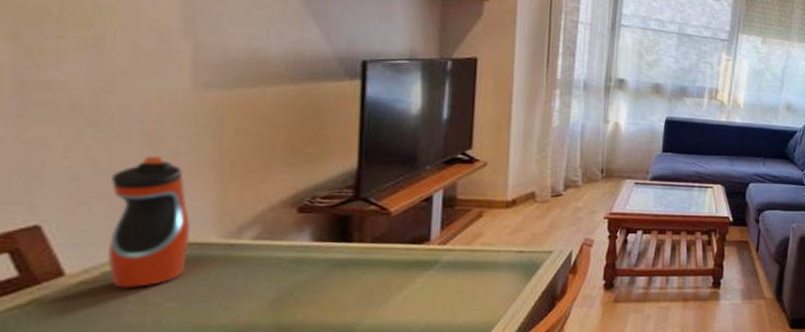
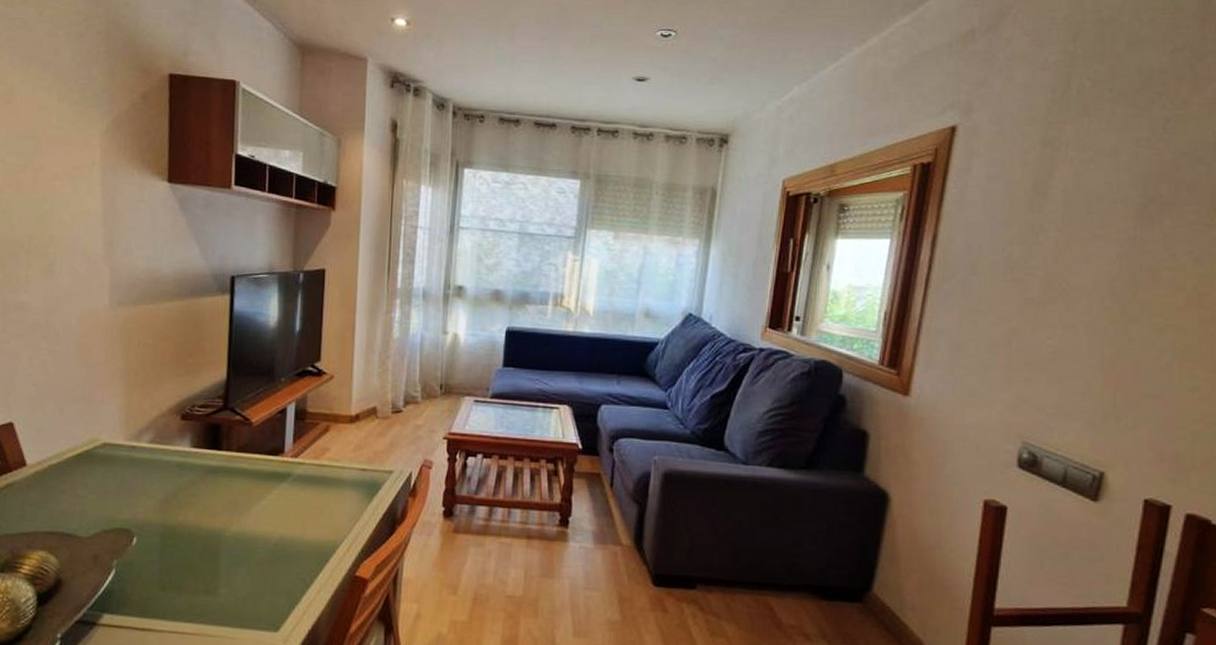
water bottle: present [107,156,190,289] -> none [53,365,106,481]

